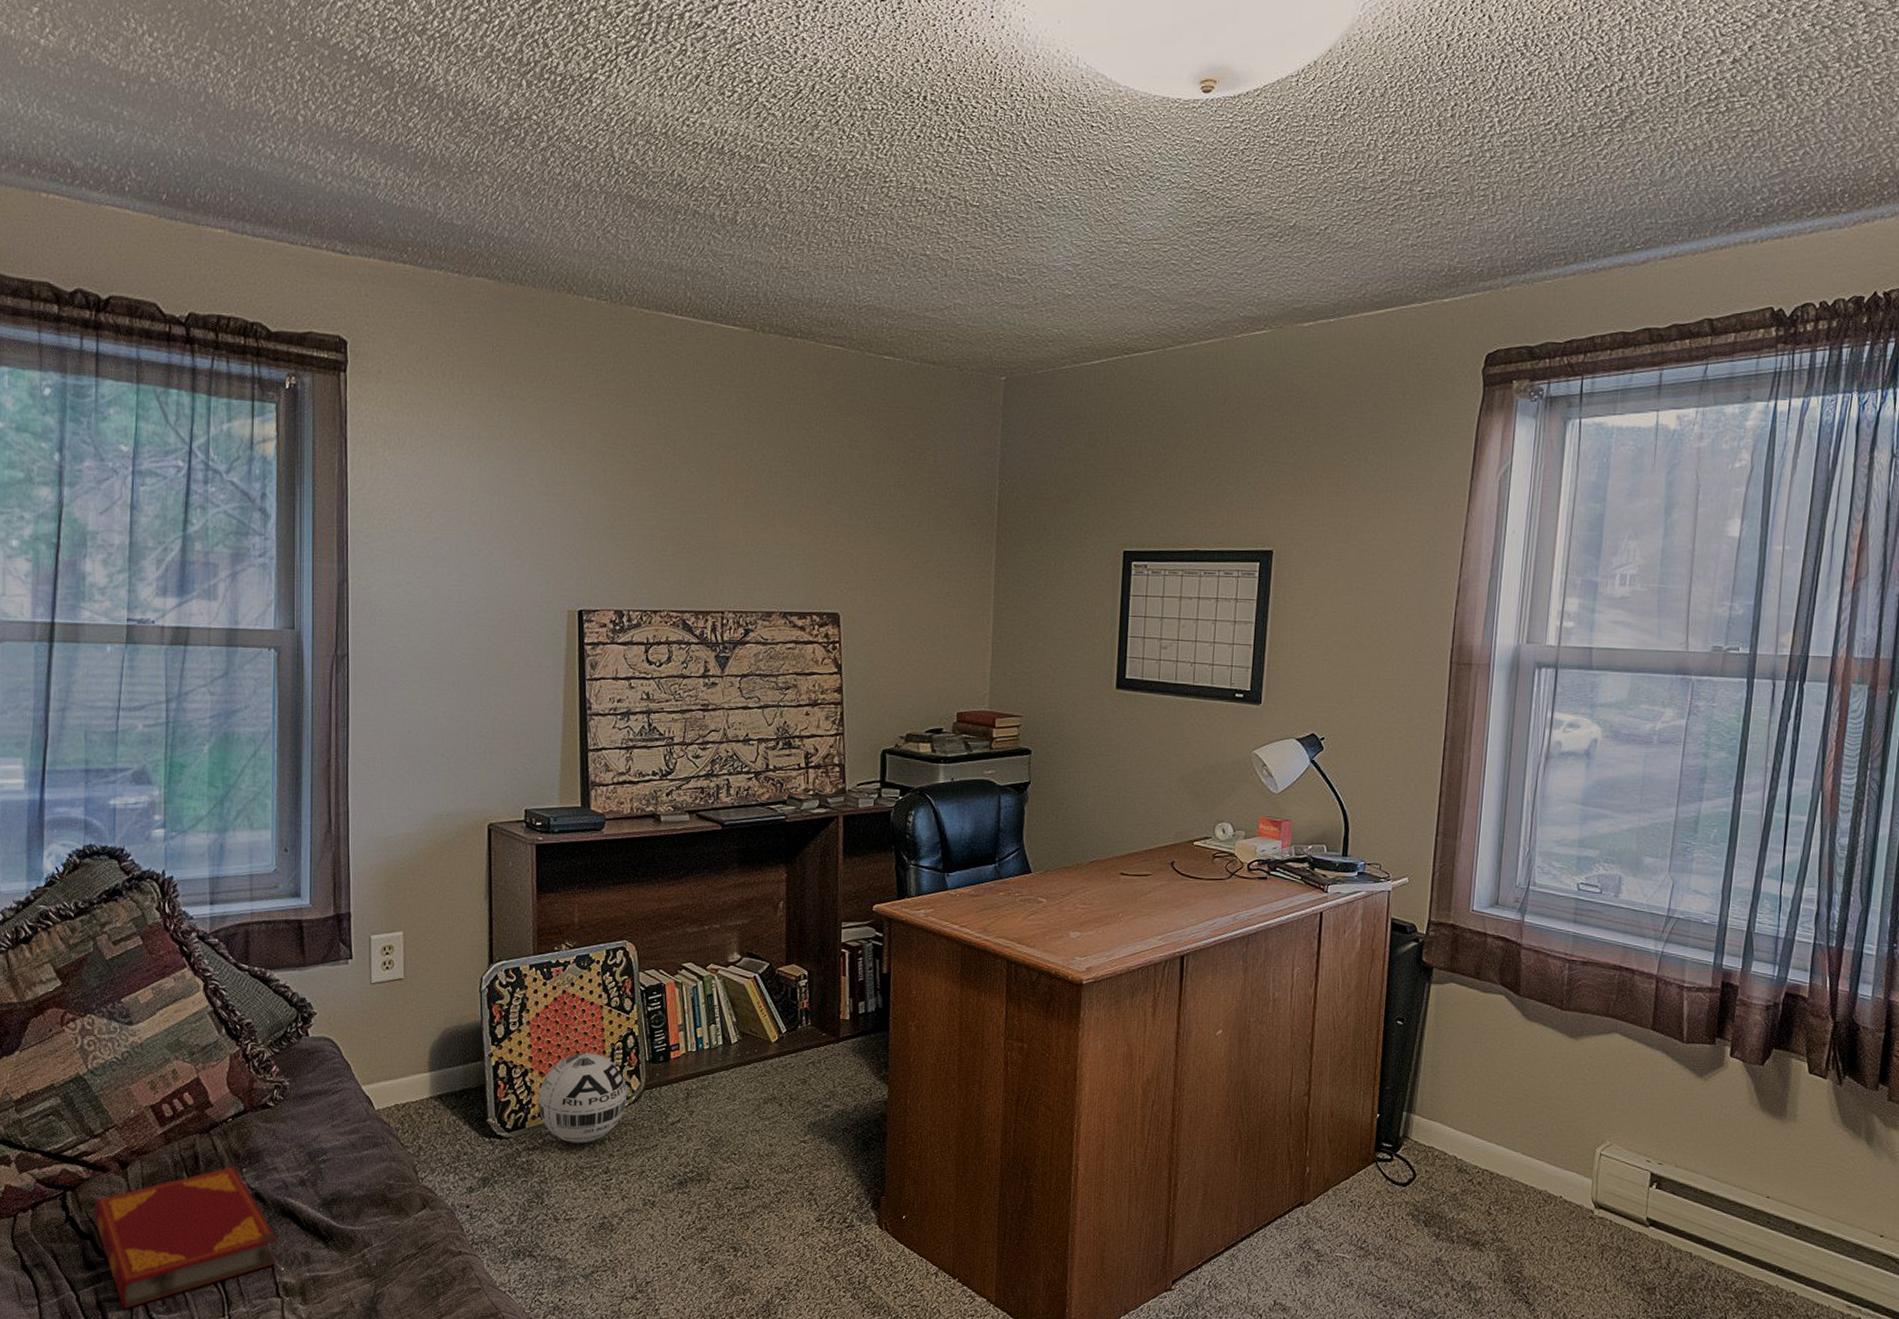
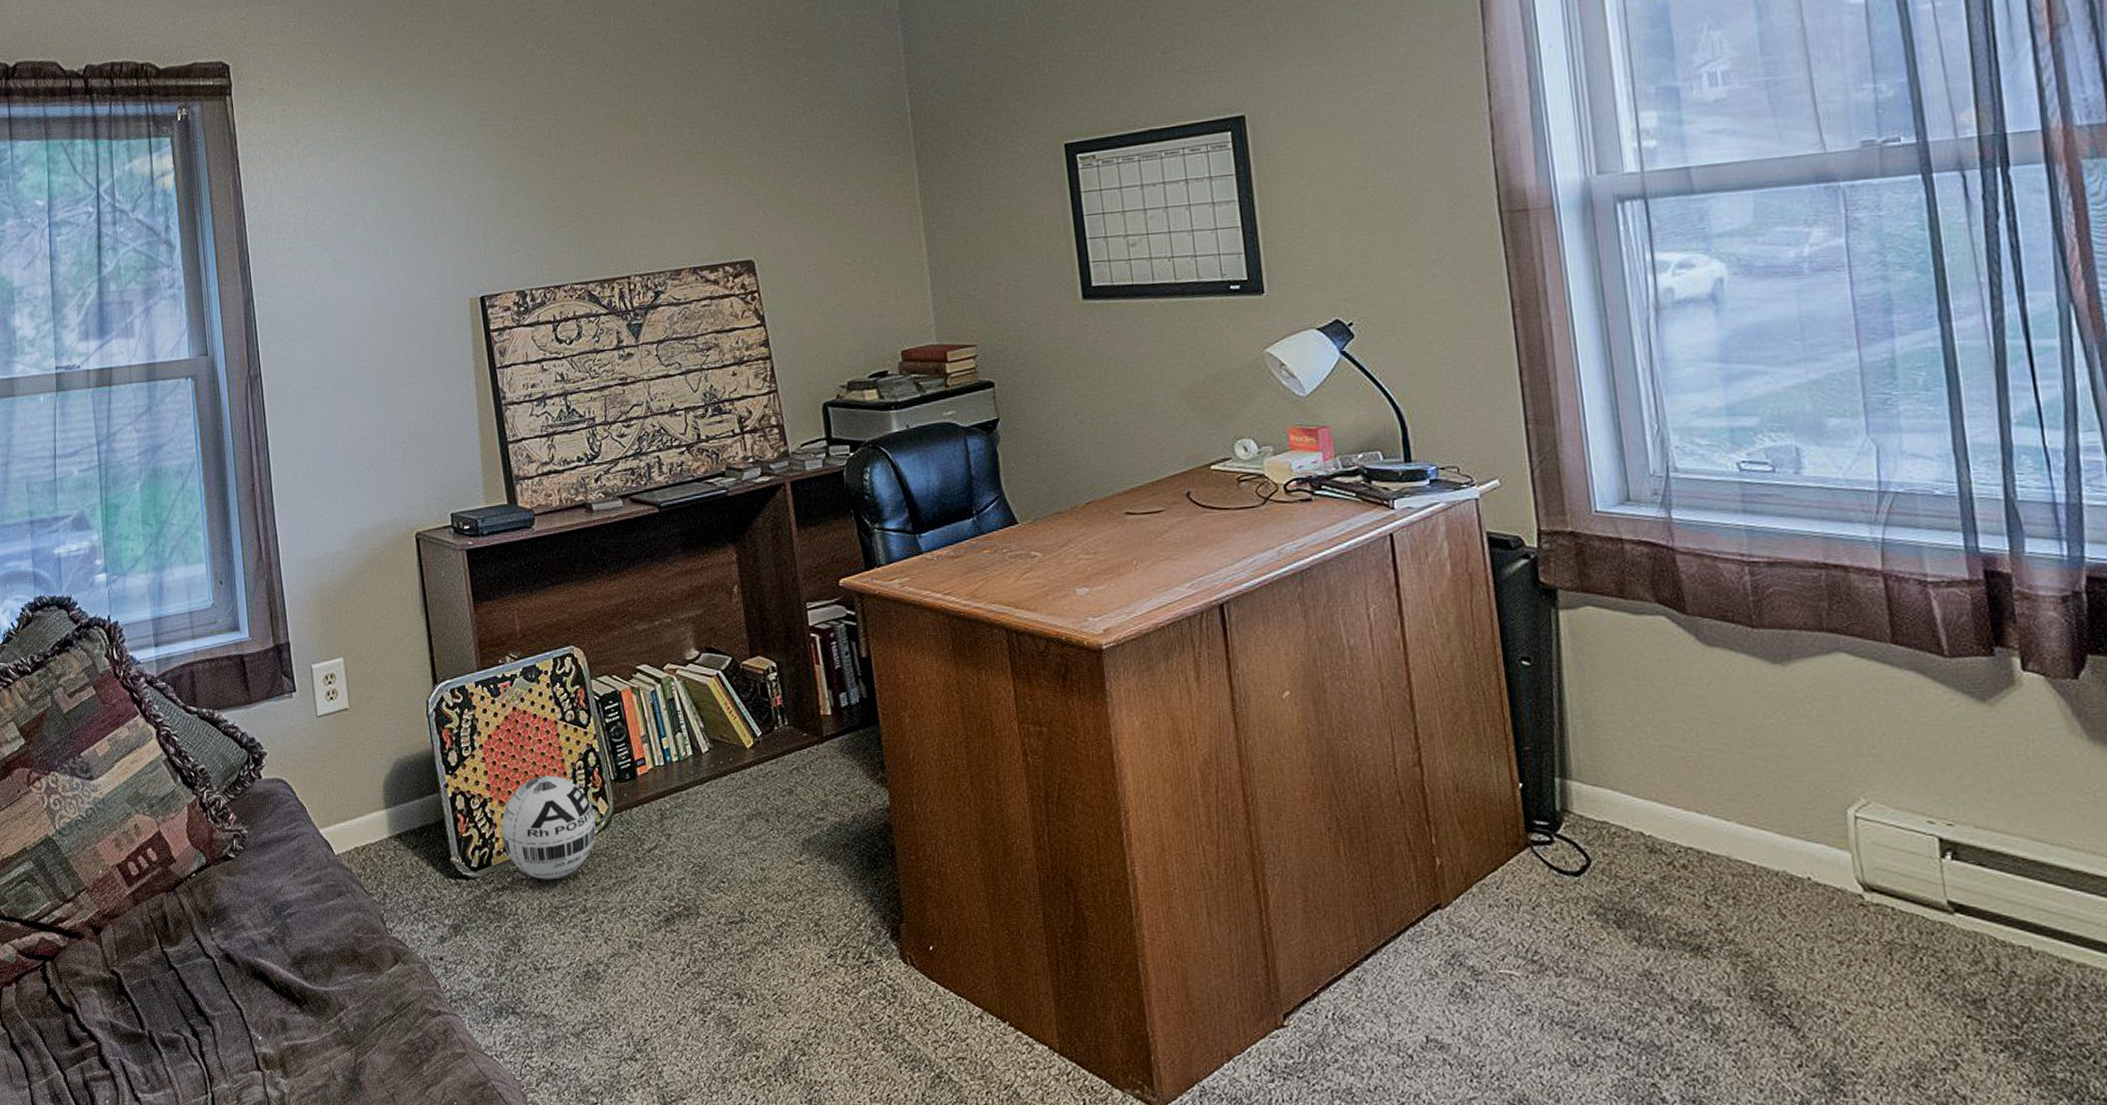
hardback book: present [94,1166,277,1310] -> none [72,926,254,1089]

